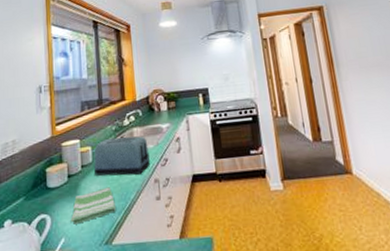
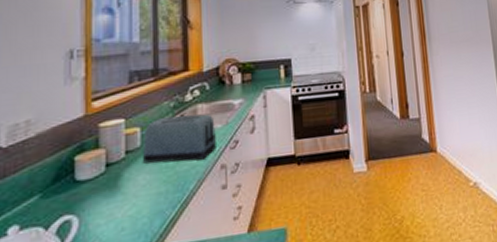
dish towel: present [70,187,116,225] -> none [106,176,169,225]

